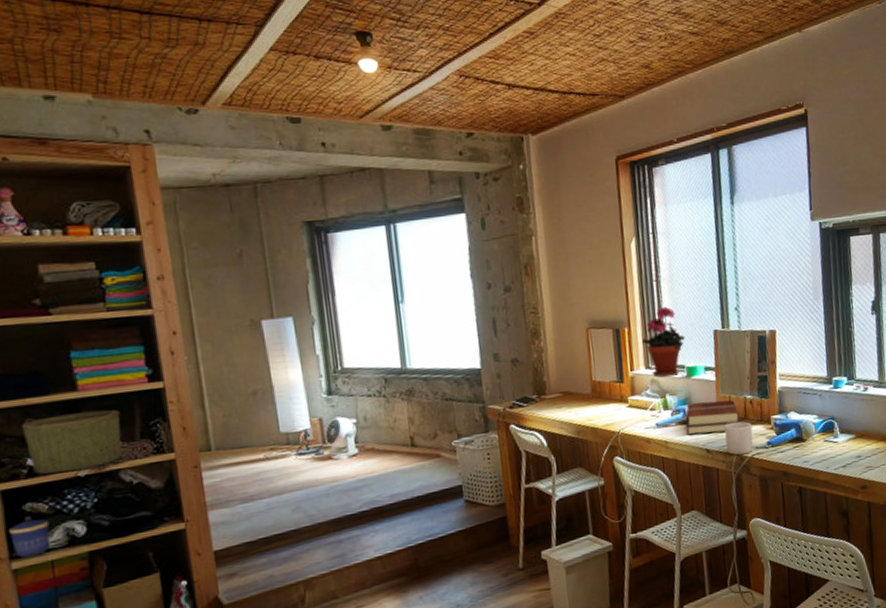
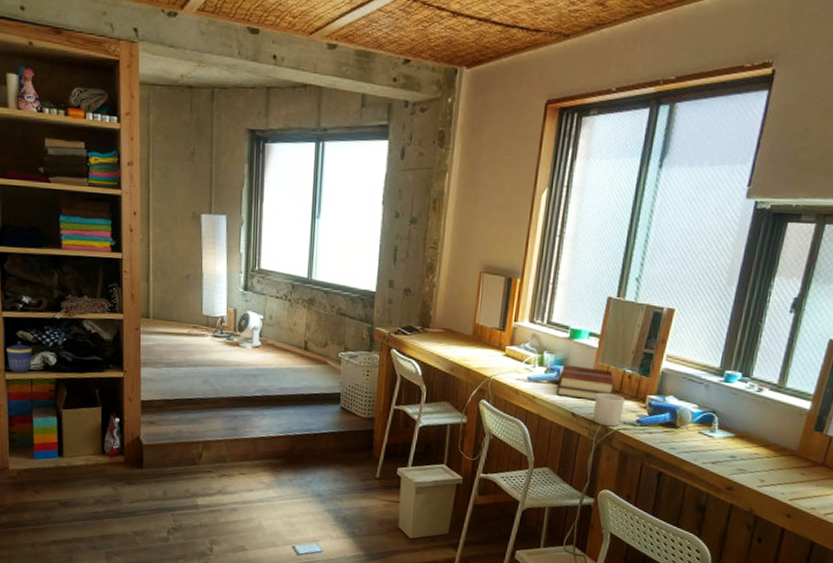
basket: present [21,409,122,475] -> none [22,264,89,314]
potted plant: present [642,306,685,378] -> none [532,264,576,336]

